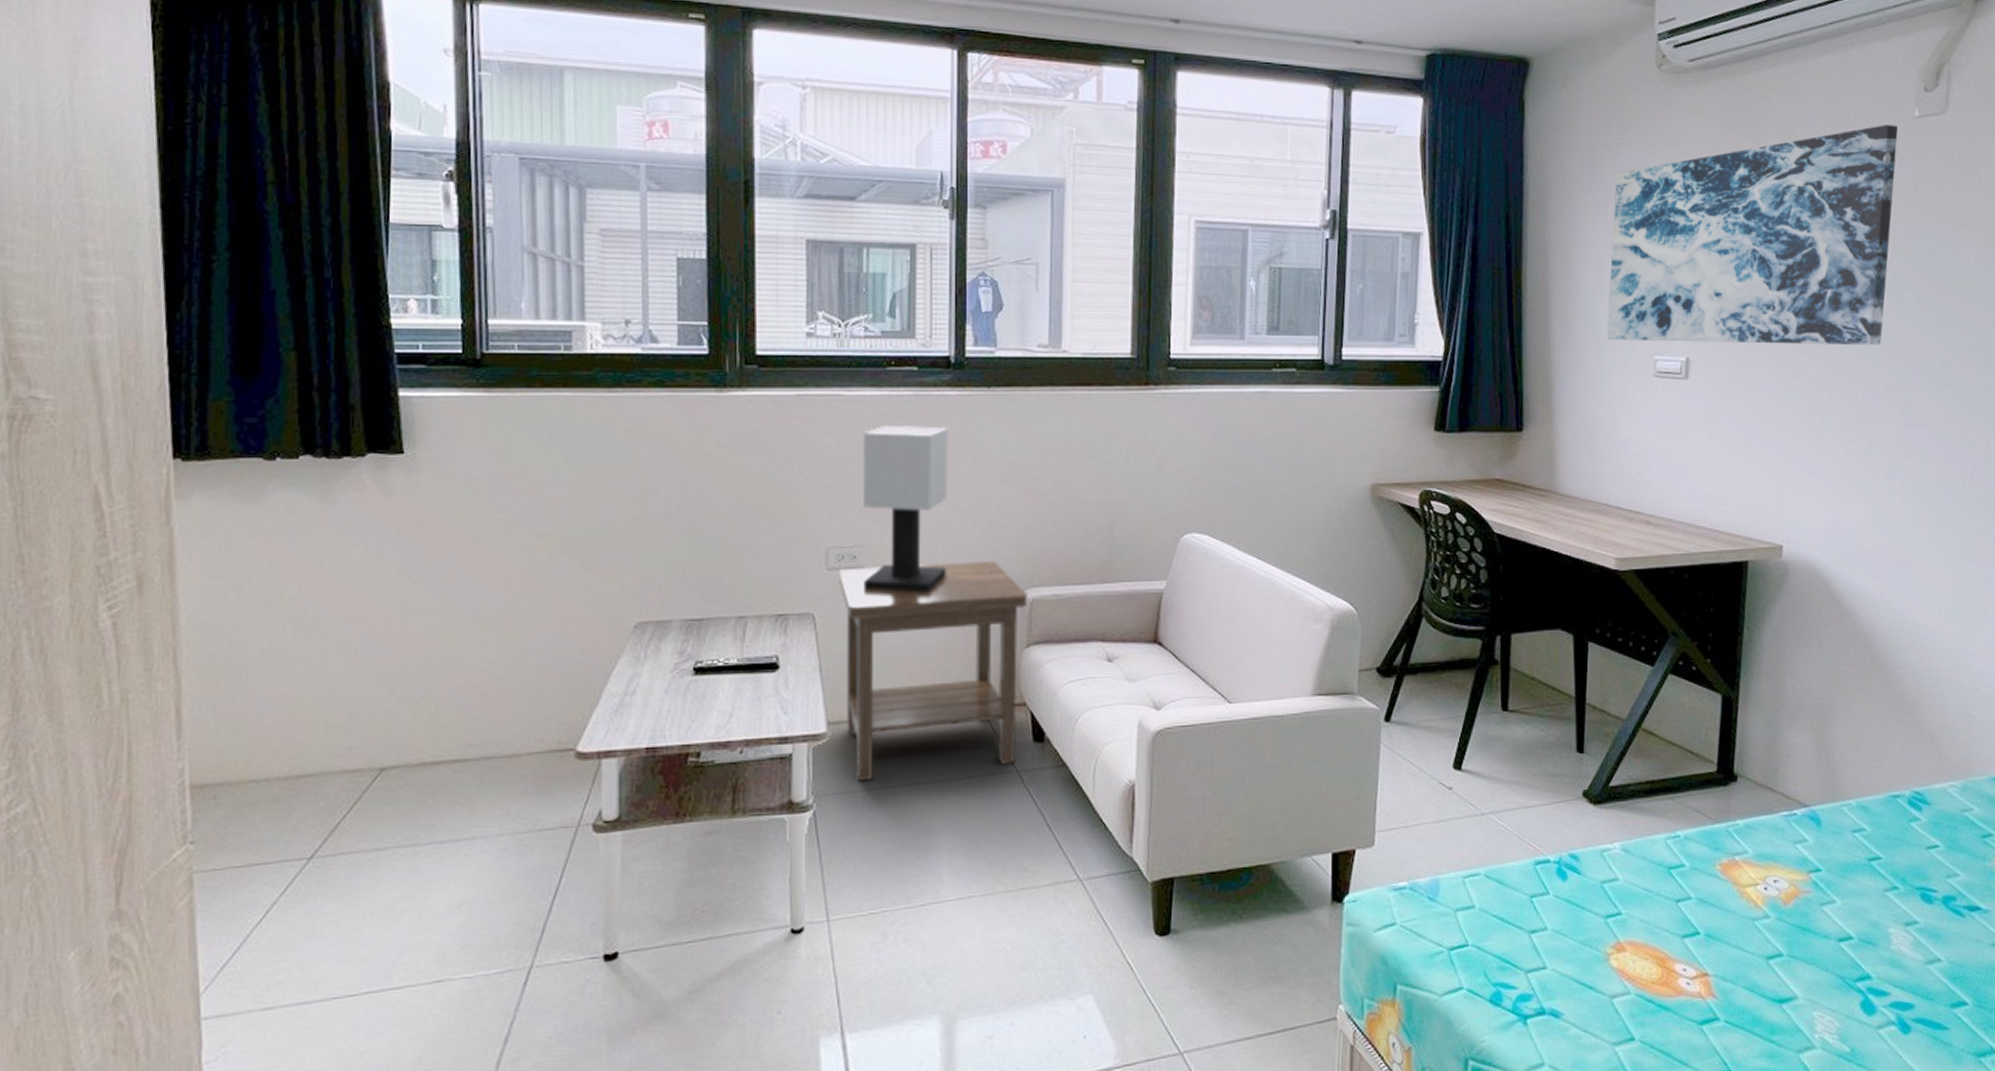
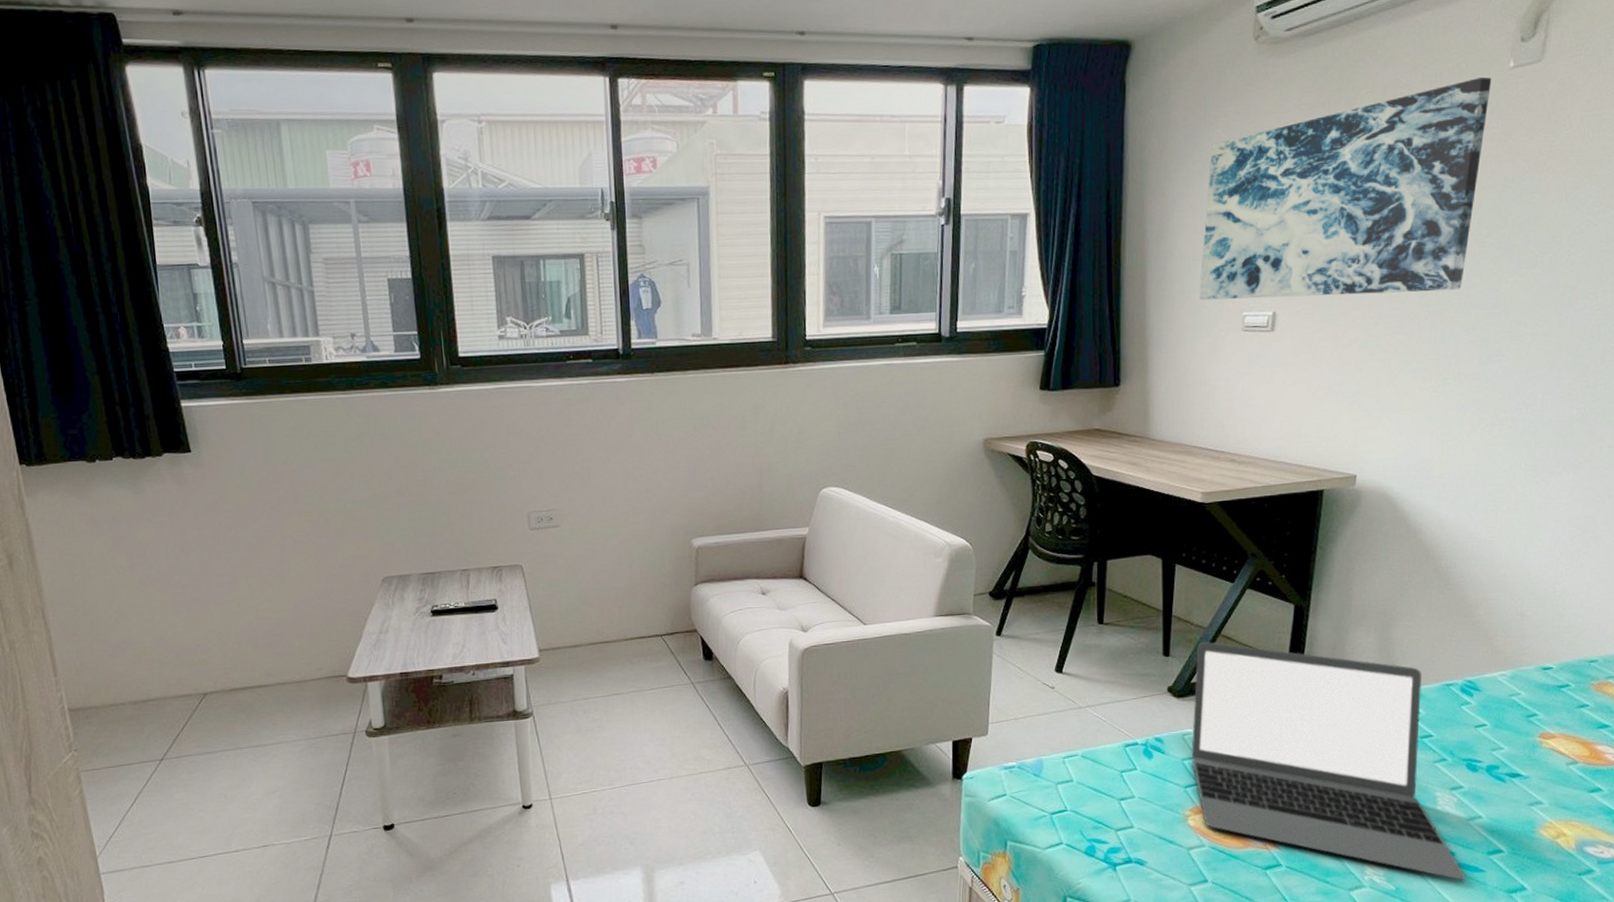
side table: present [839,561,1026,782] -> none [540,517,693,695]
table lamp: present [863,426,949,593] -> none [551,408,626,545]
laptop: none [1611,736,1929,1040] -> present [1191,641,1466,881]

